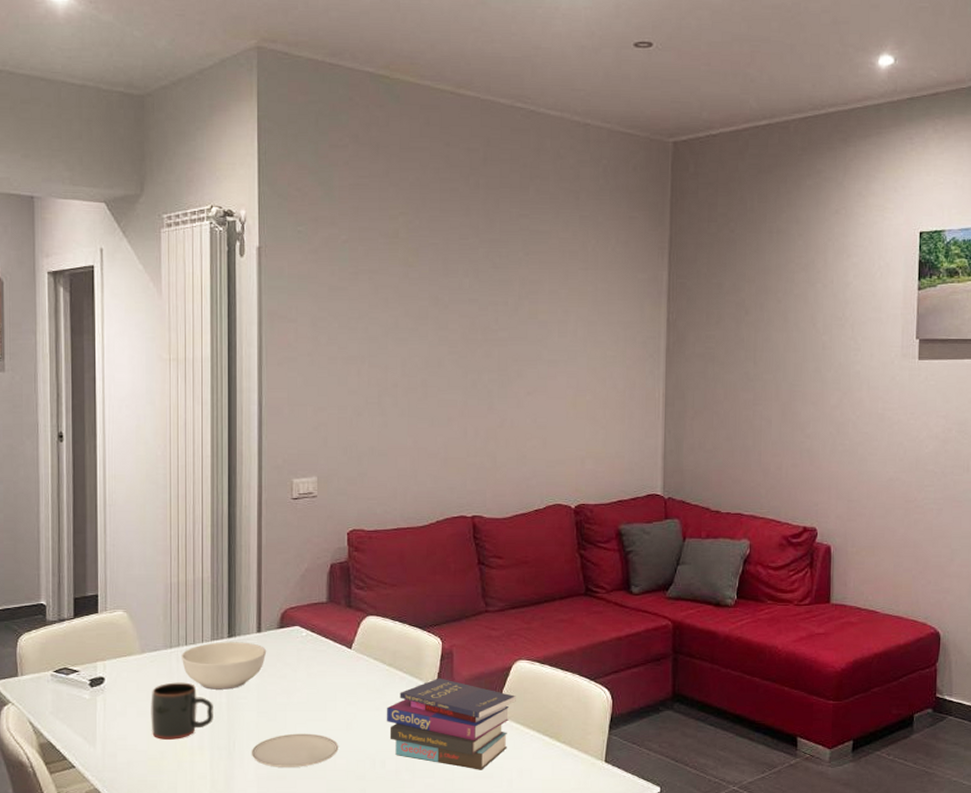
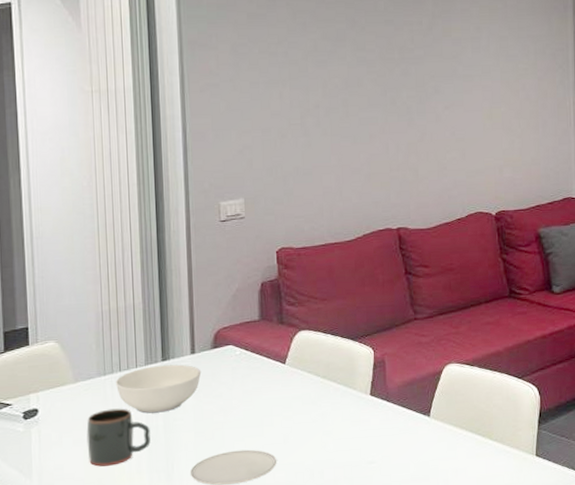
books: present [386,677,516,770] -> none [322,386,448,473]

